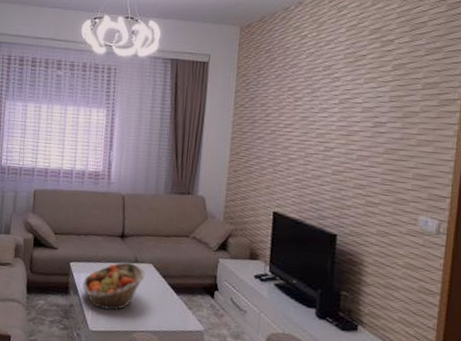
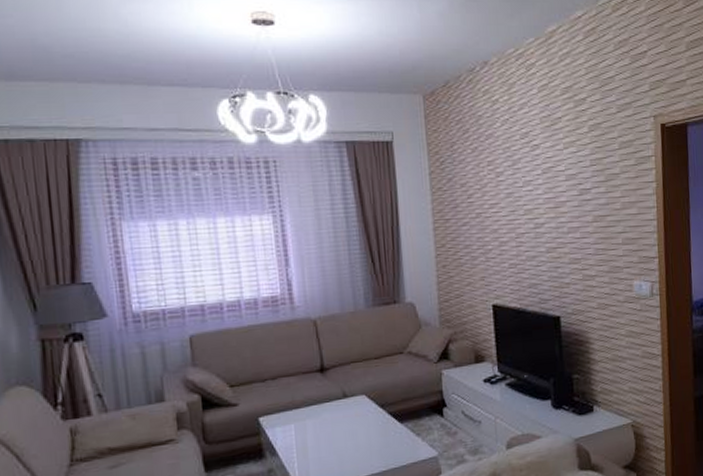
fruit basket: present [82,262,145,311] -> none [280,398,359,464]

